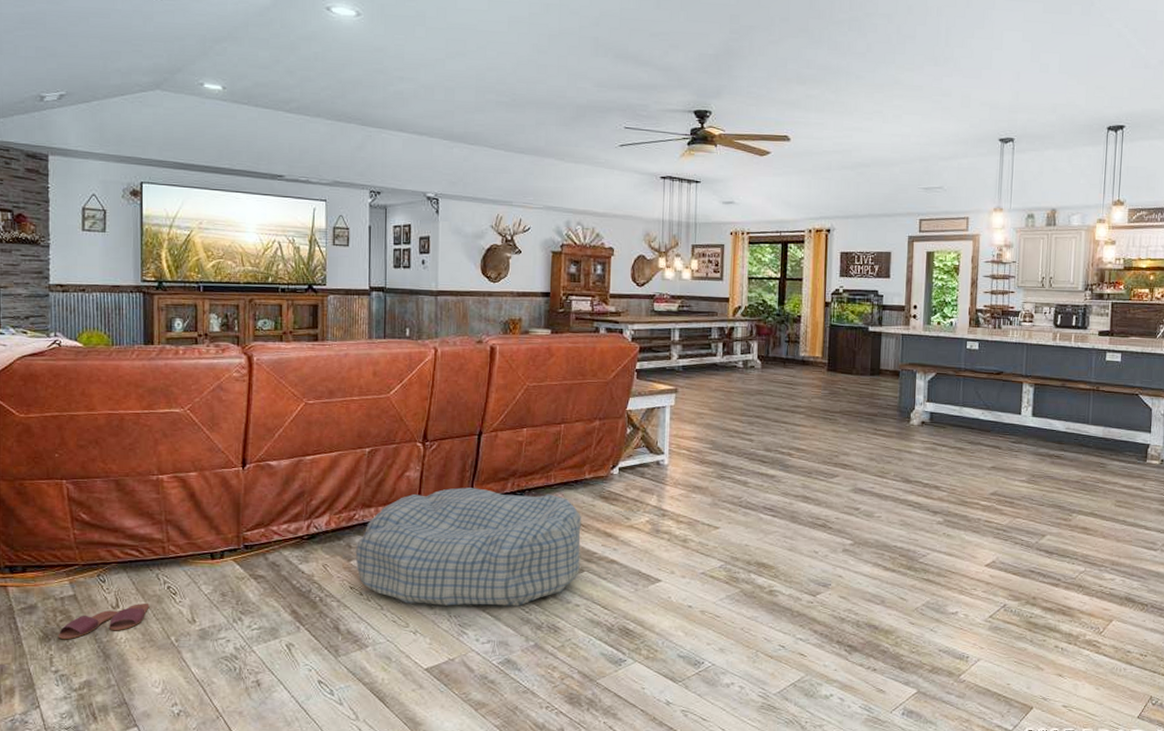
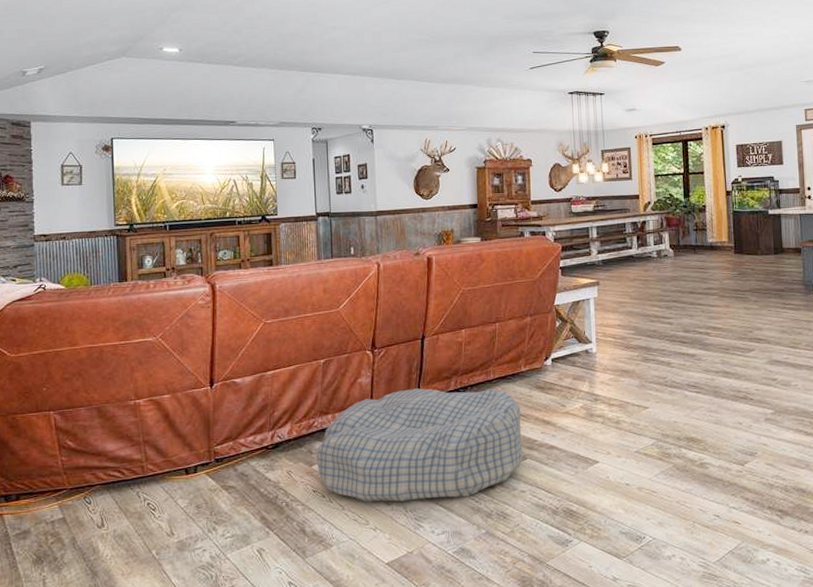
slippers: present [58,604,150,640] -> none [49,521,132,561]

